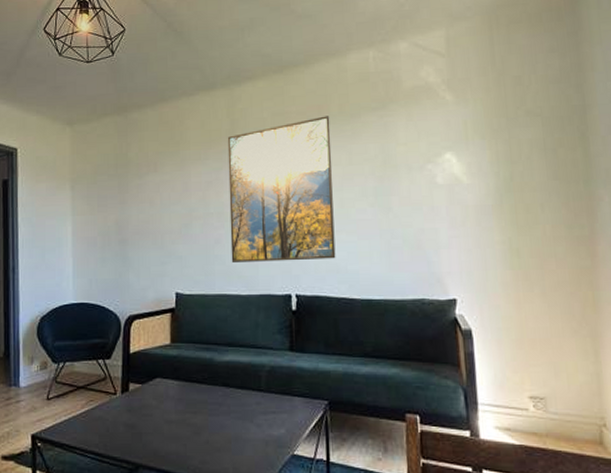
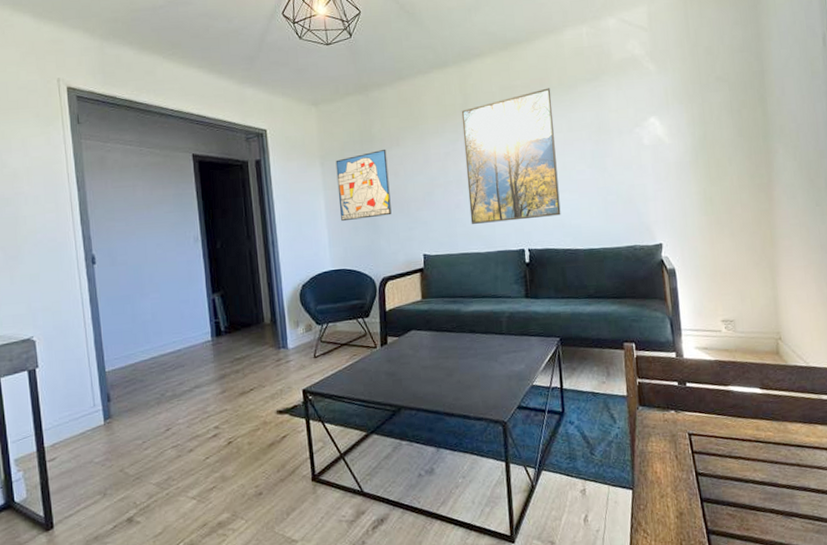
wall art: none [87,174,143,251] -> present [335,149,392,222]

